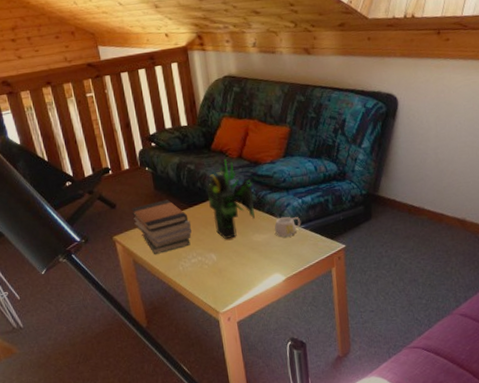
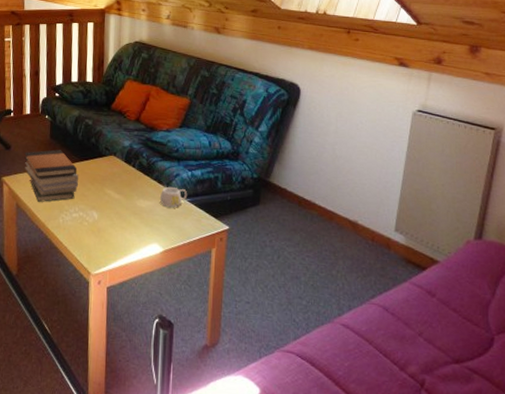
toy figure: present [206,159,255,240] -> none [99,120,146,200]

